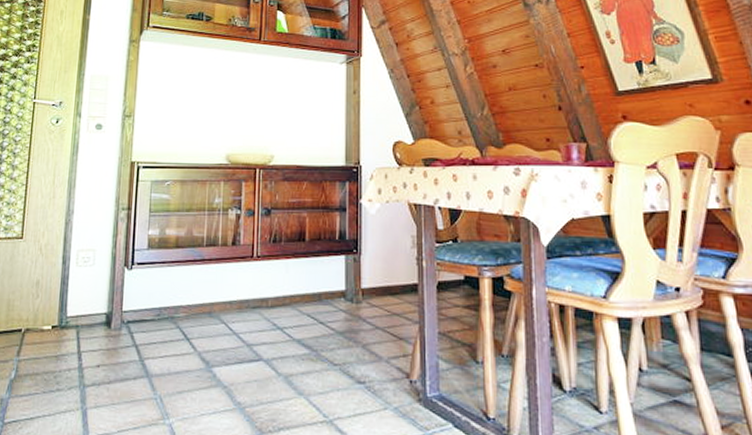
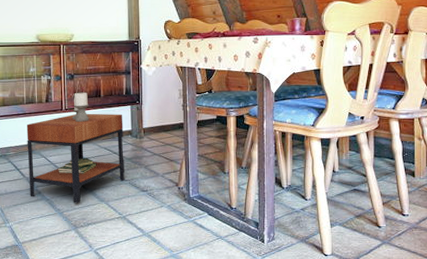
side table: none [201,233,335,395] -> present [26,92,125,203]

